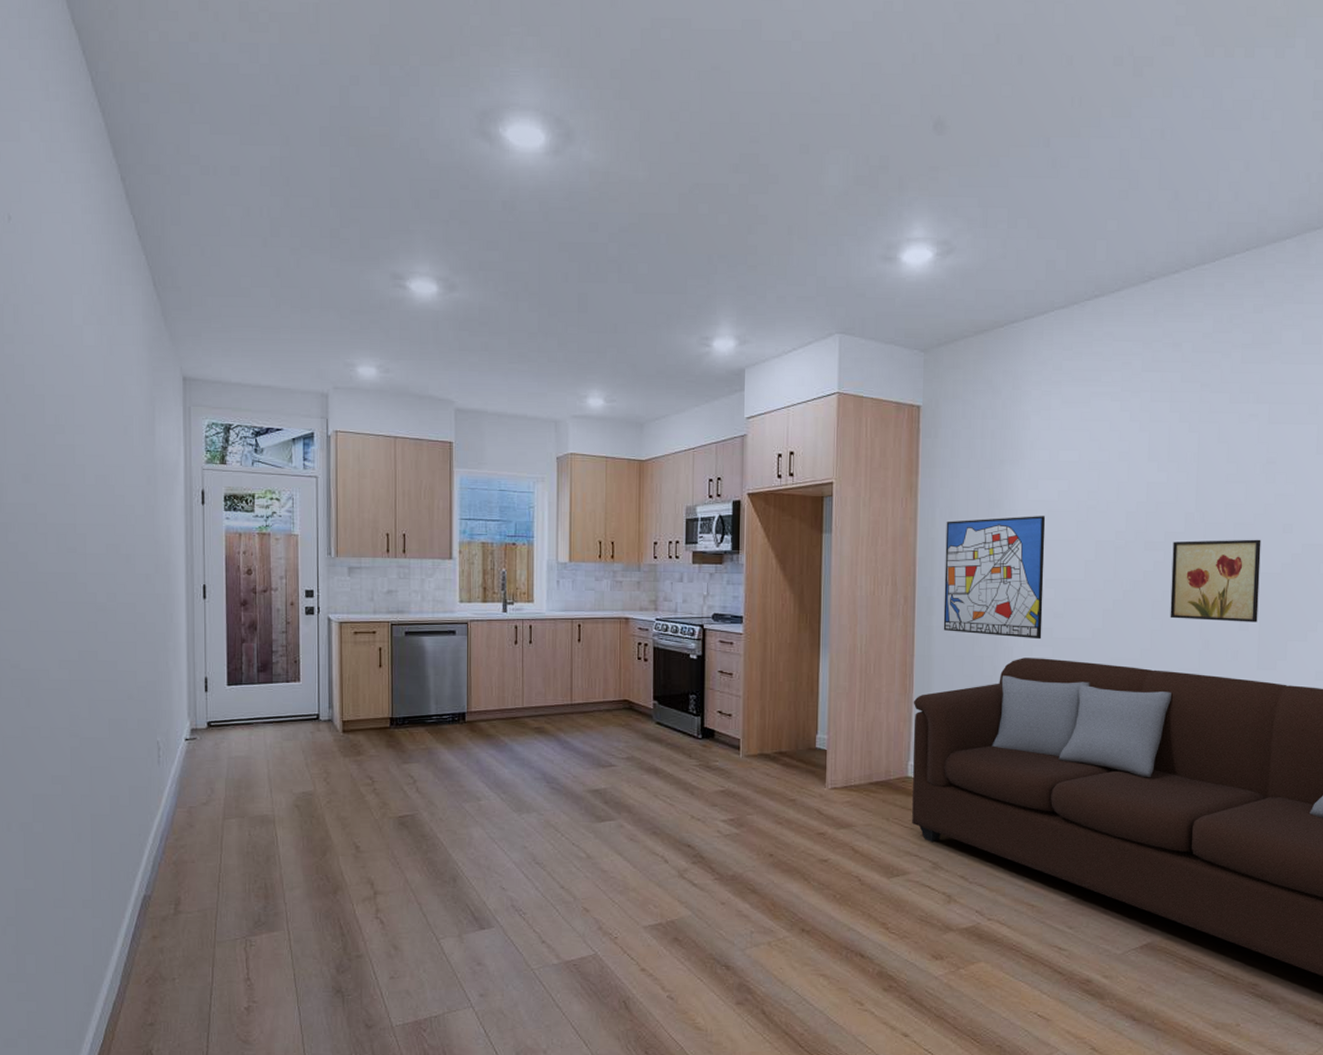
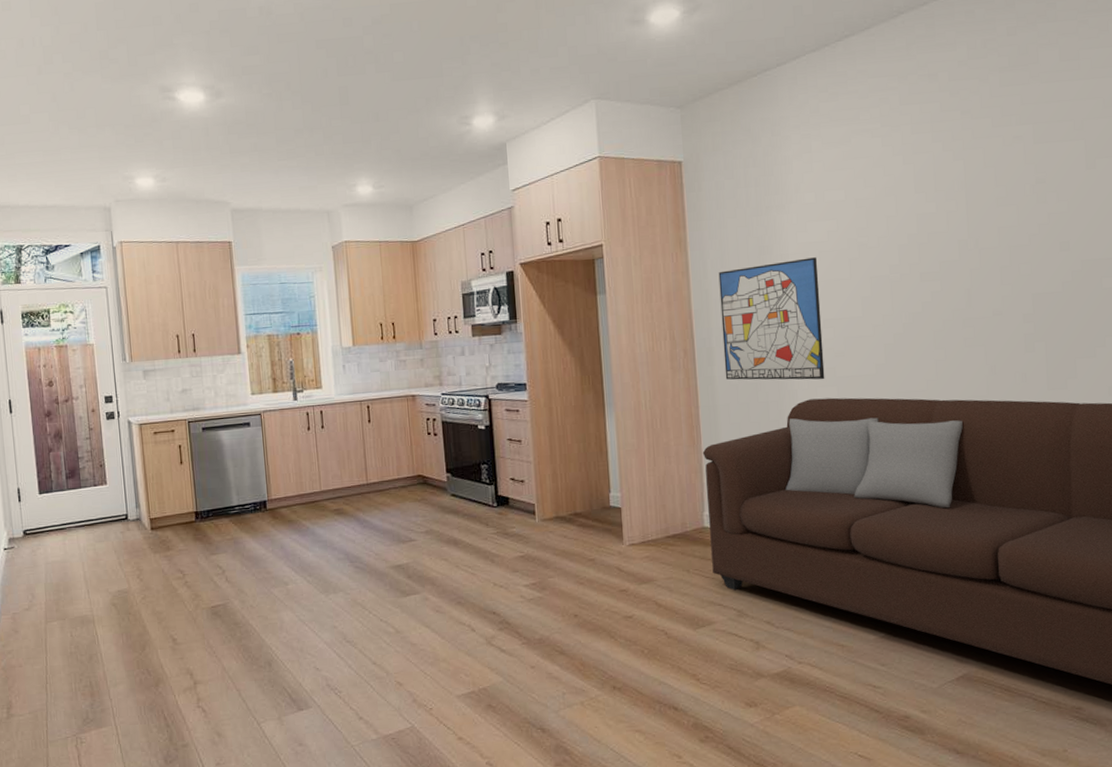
wall art: present [1170,539,1261,623] -> none [948,260,1043,347]

